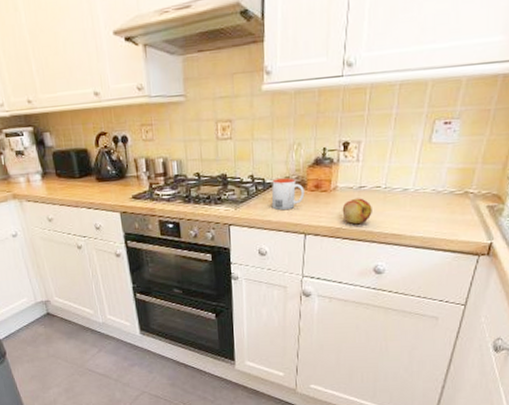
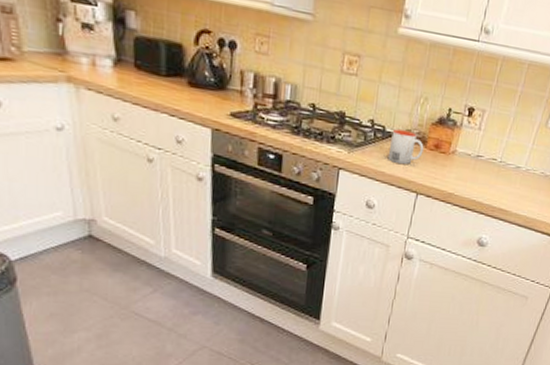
fruit: present [342,198,372,225] -> none [457,166,486,194]

